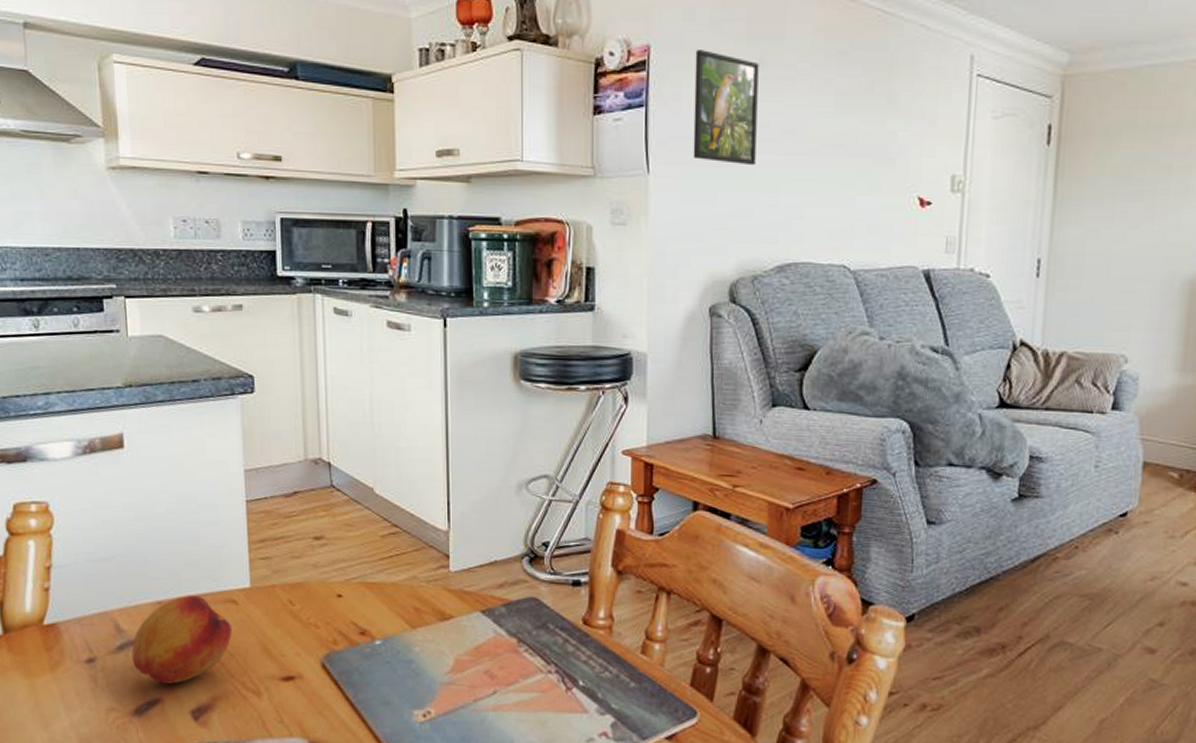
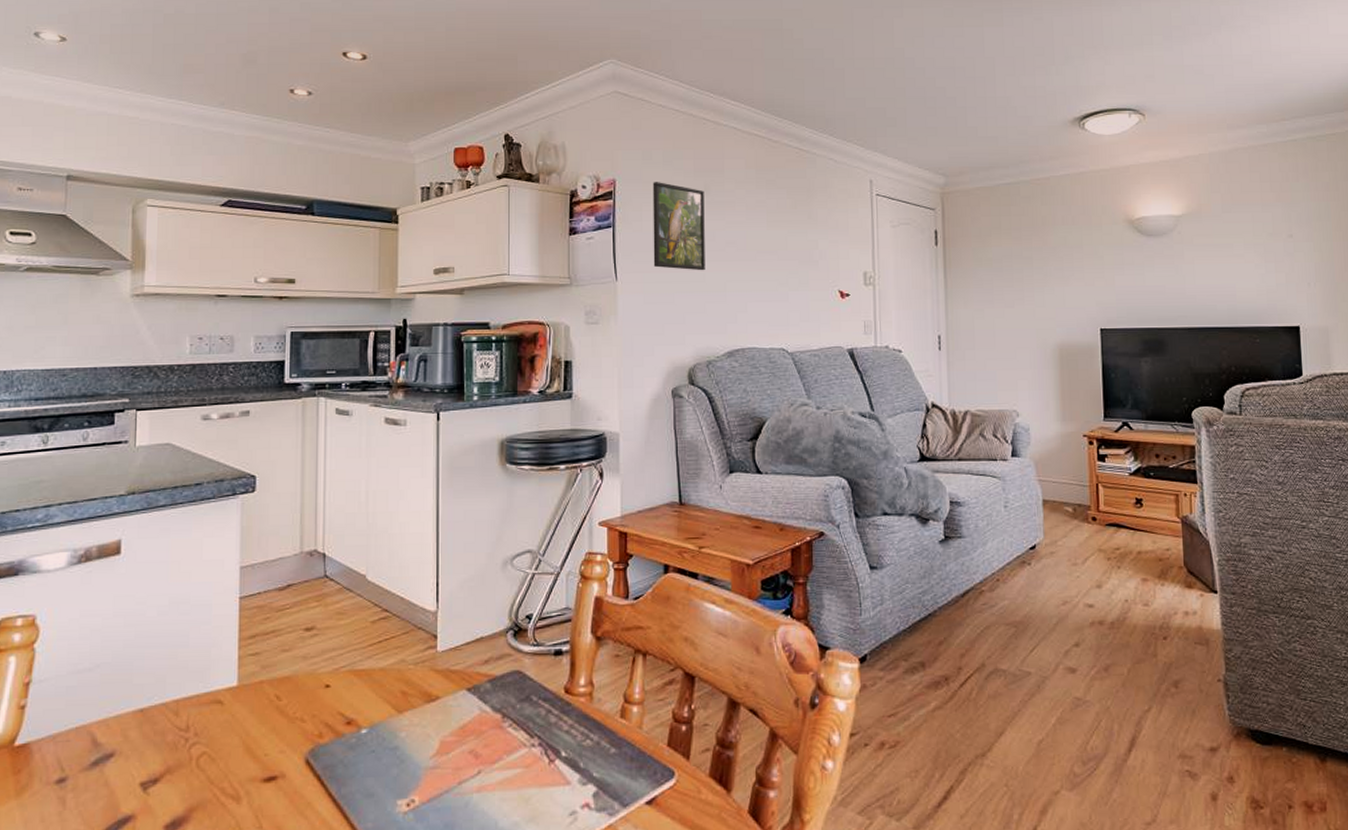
fruit: present [131,595,232,684] -> none [106,699,215,798]

